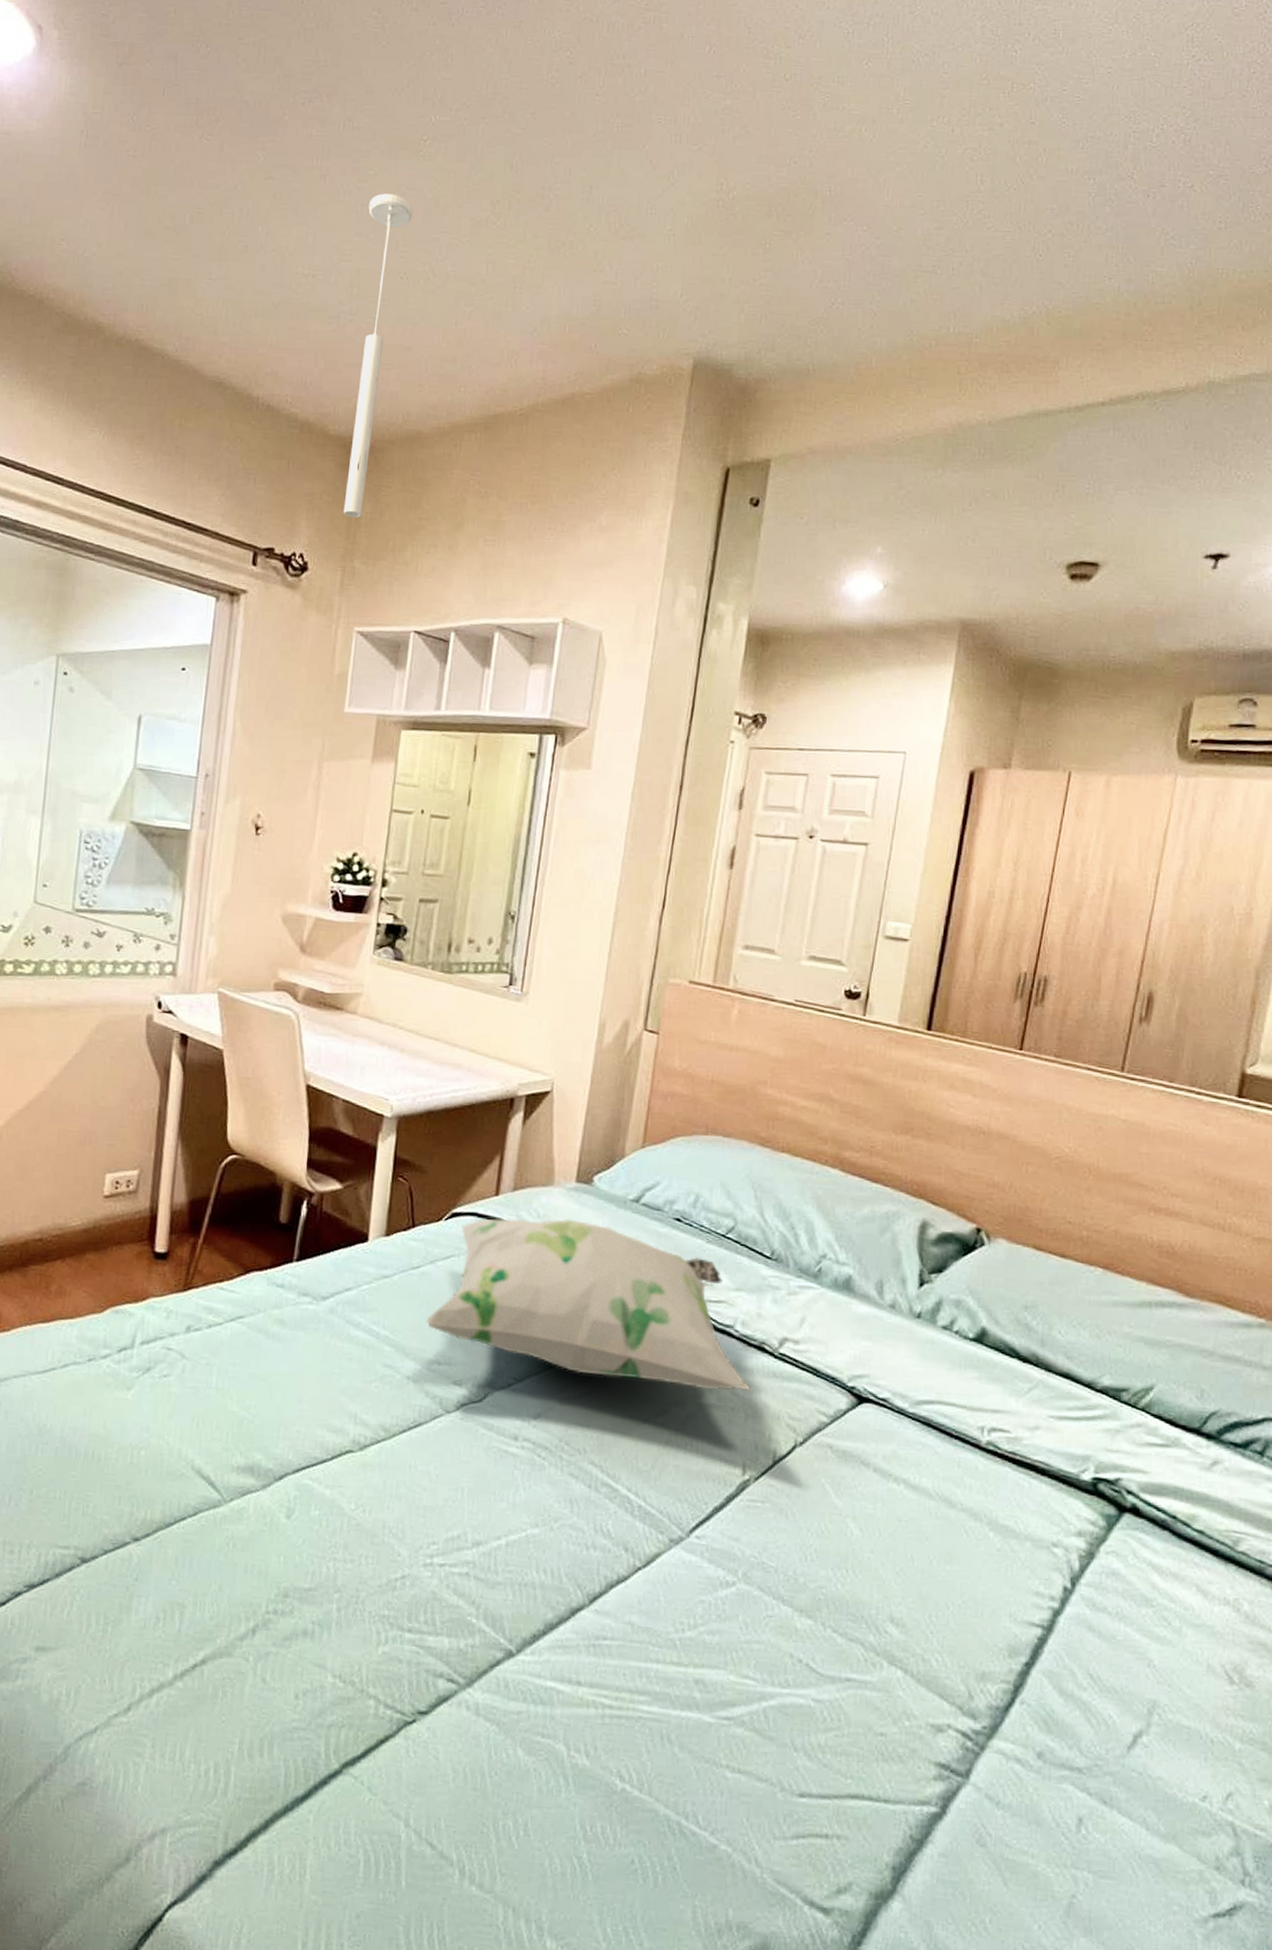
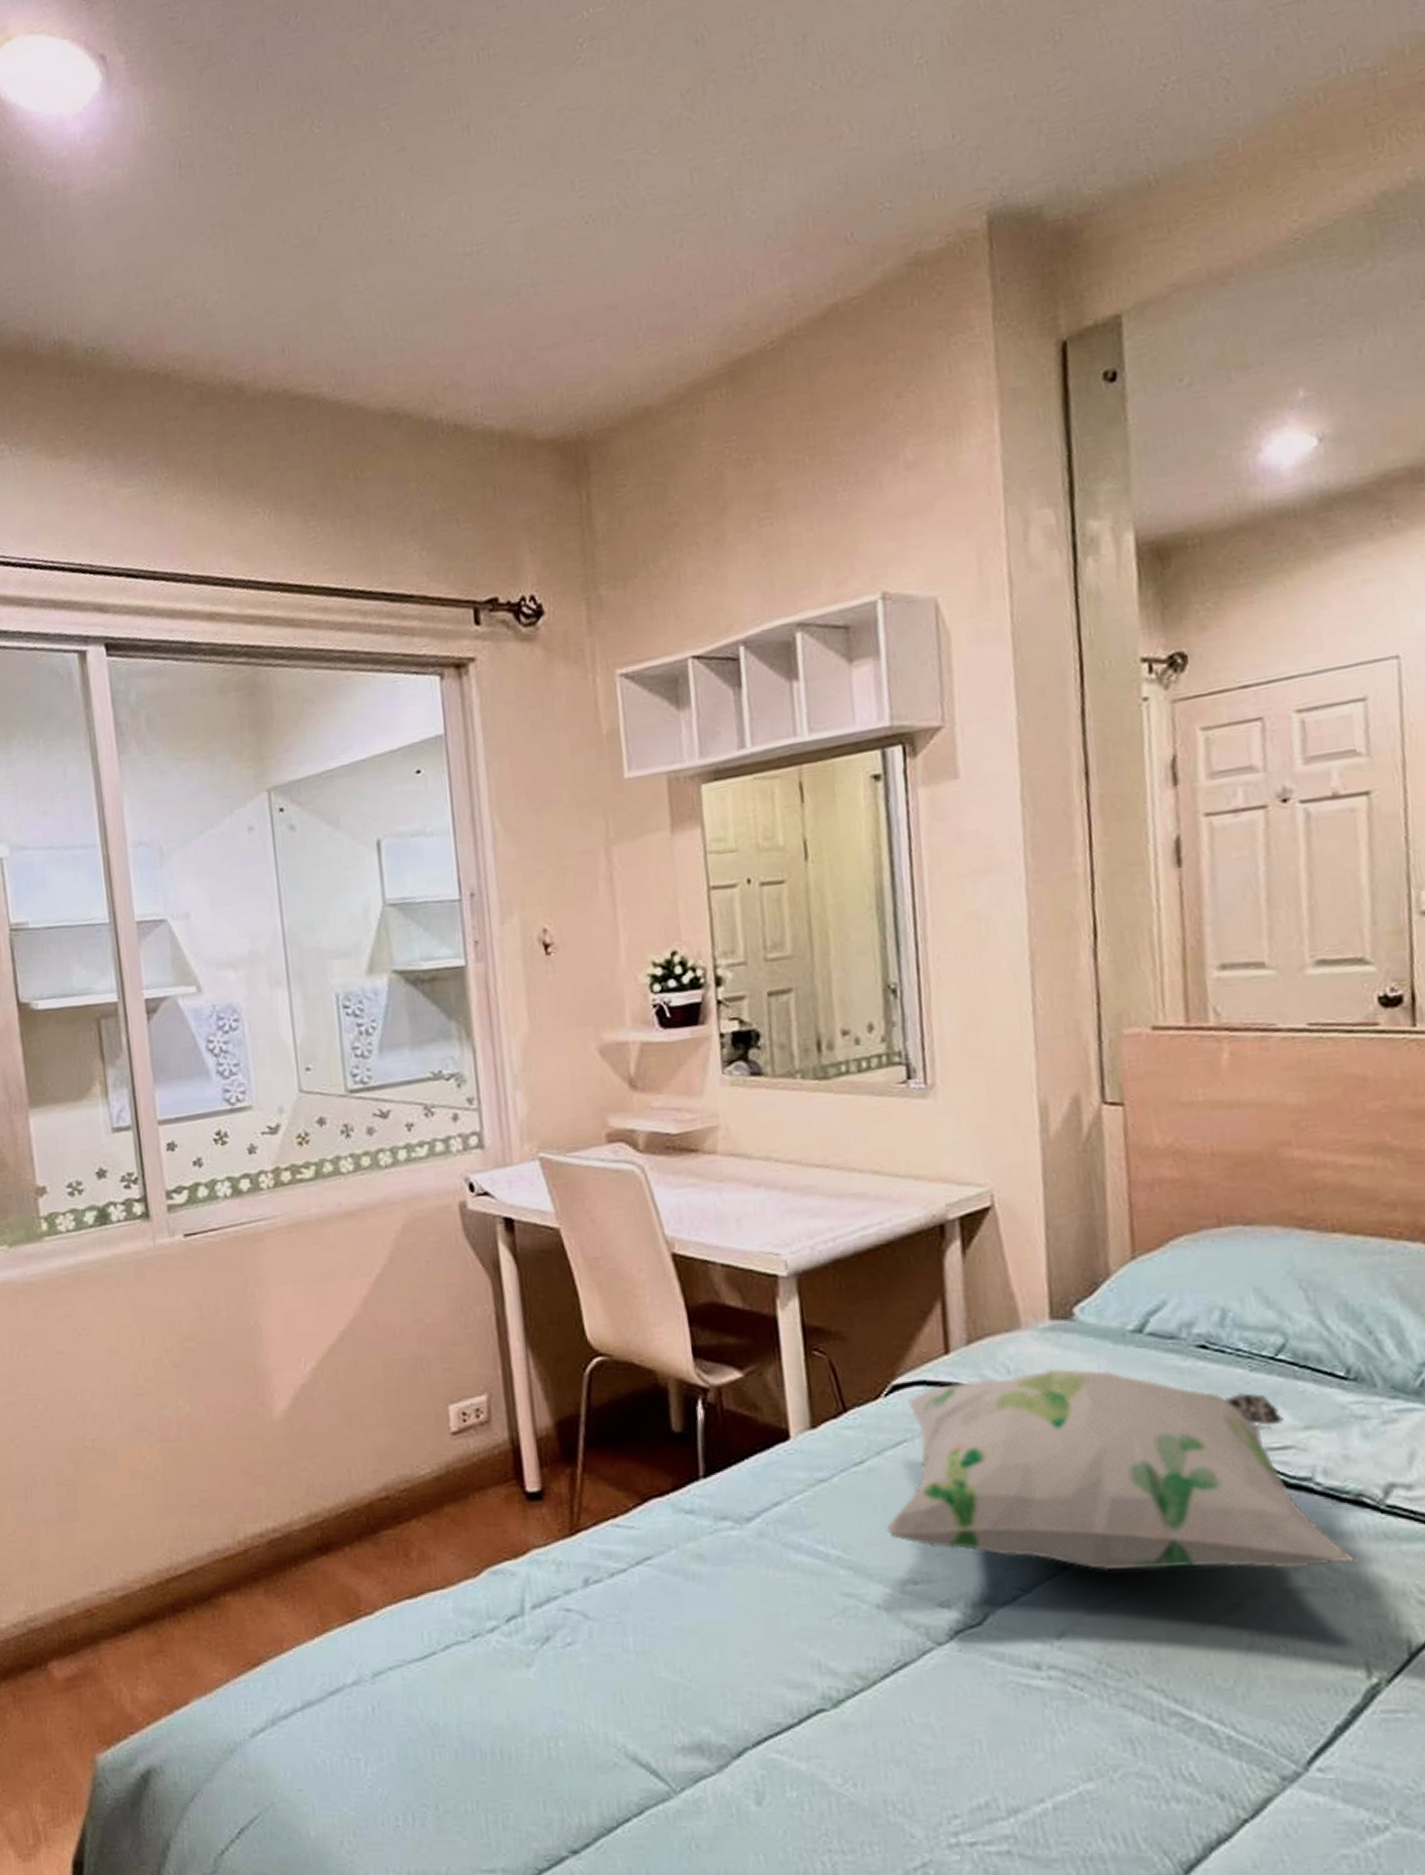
ceiling light: present [343,193,414,518] -> none [527,121,597,536]

